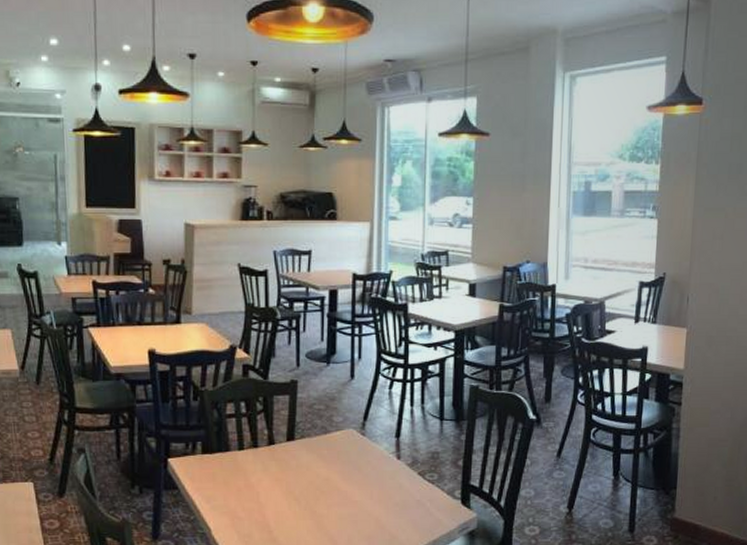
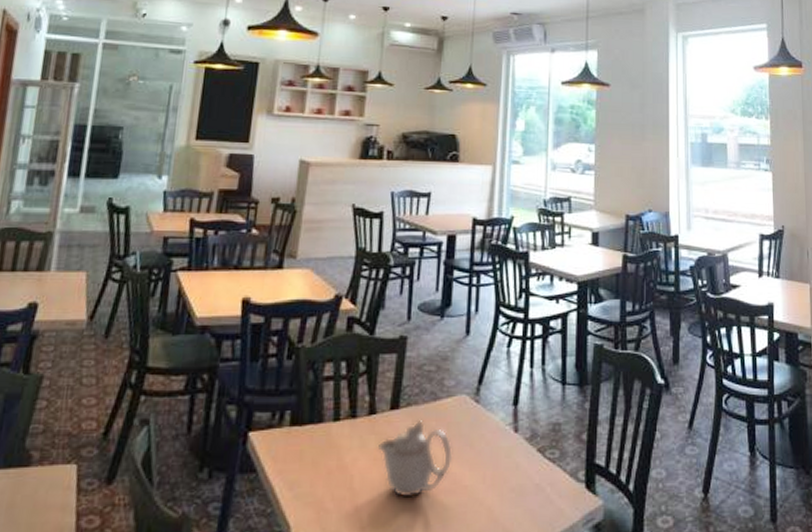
teapot: none [279,450,344,509] -> present [378,420,453,498]

